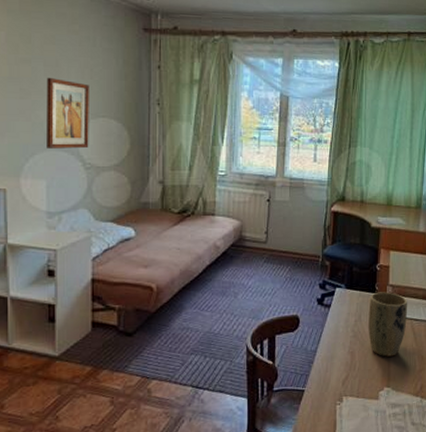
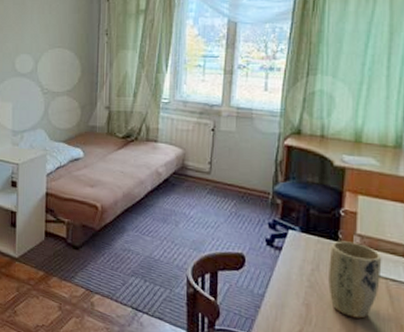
wall art: present [46,77,89,149] -> none [13,13,48,76]

